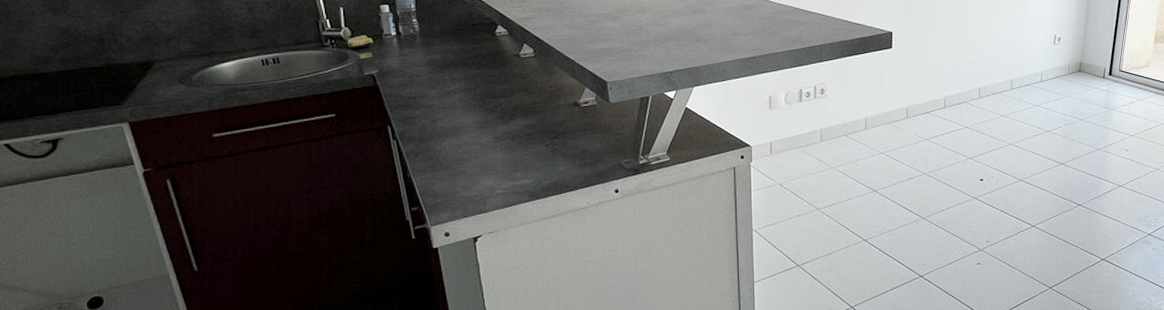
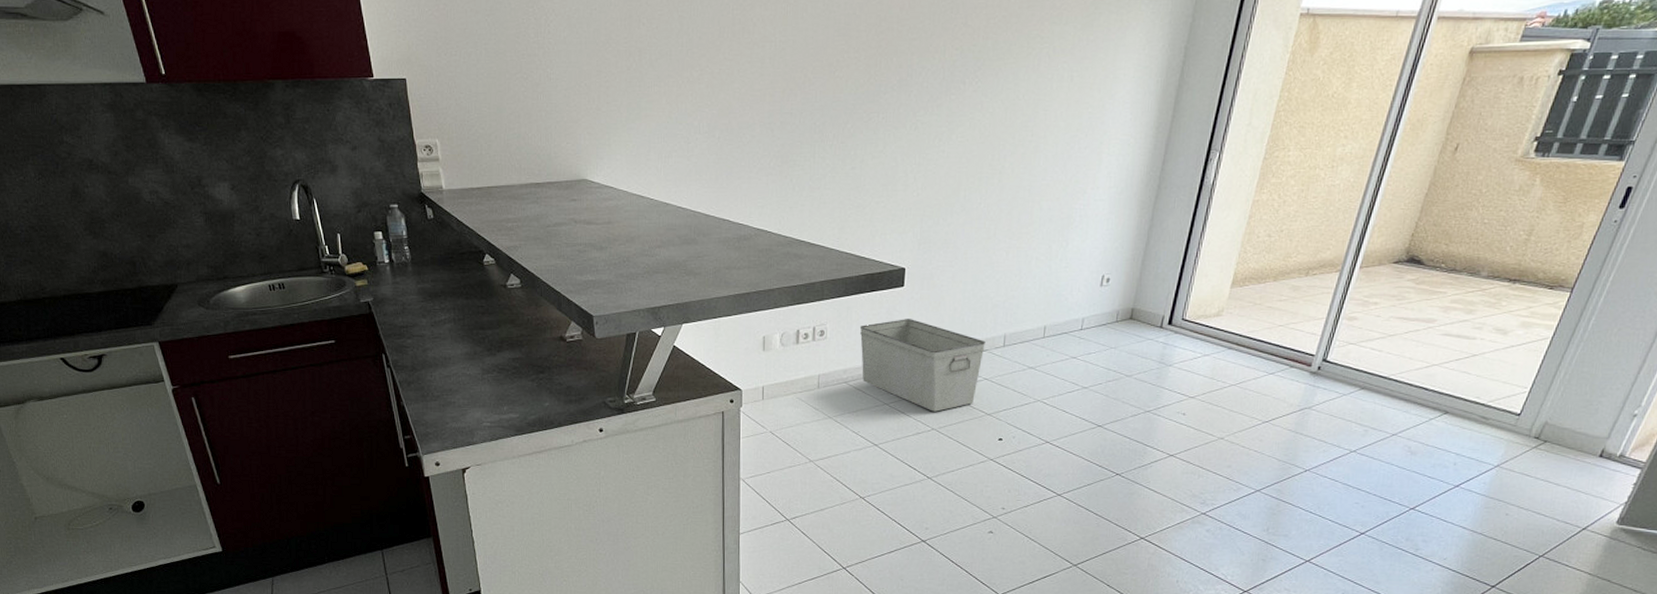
storage bin: none [855,76,964,158] -> present [859,319,986,412]

